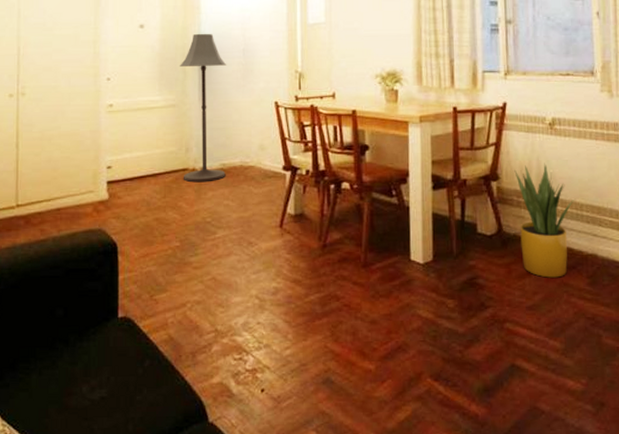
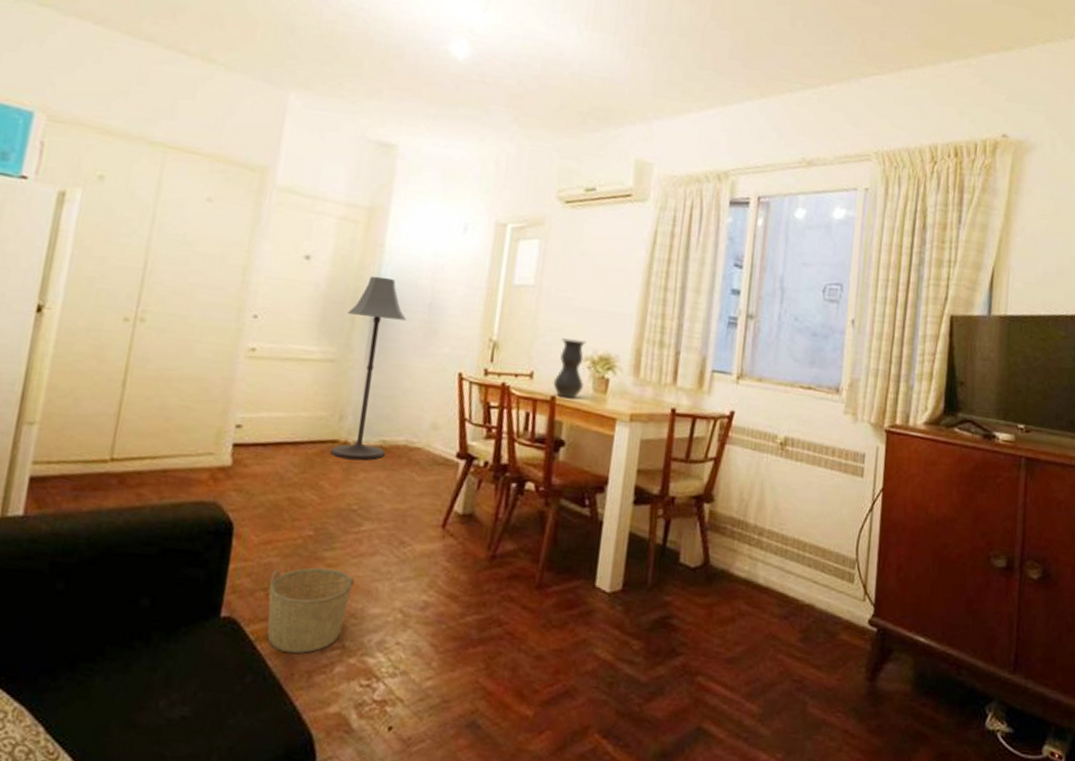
basket: none [151,270,217,340] -> present [267,567,354,654]
vase: none [352,62,377,111] -> present [553,338,587,399]
planter: present [514,162,575,278] -> none [727,488,799,628]

